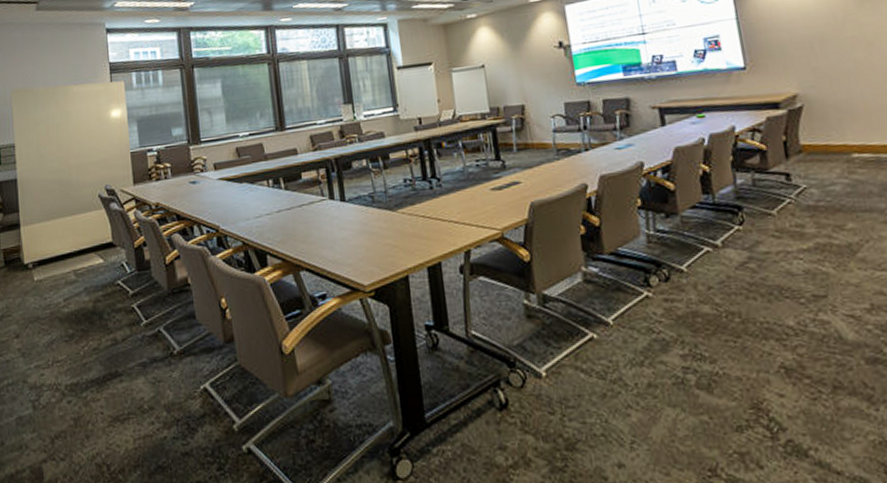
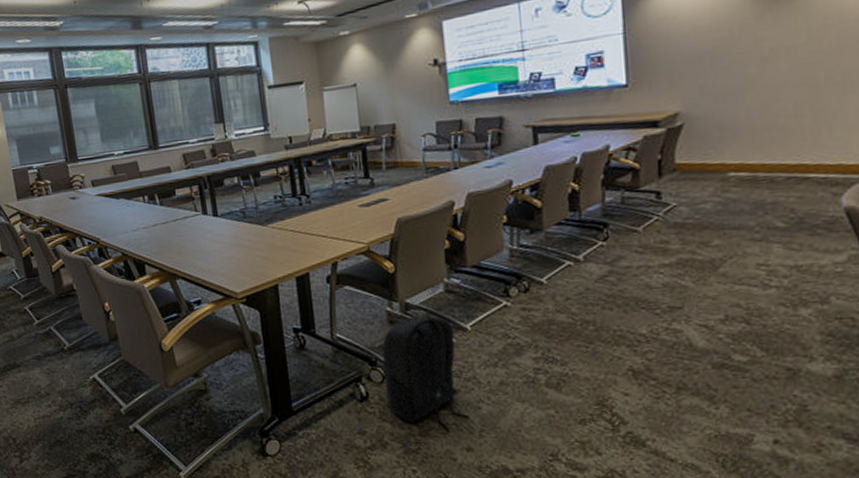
backpack: none [521,307,620,444] -> present [382,314,471,432]

